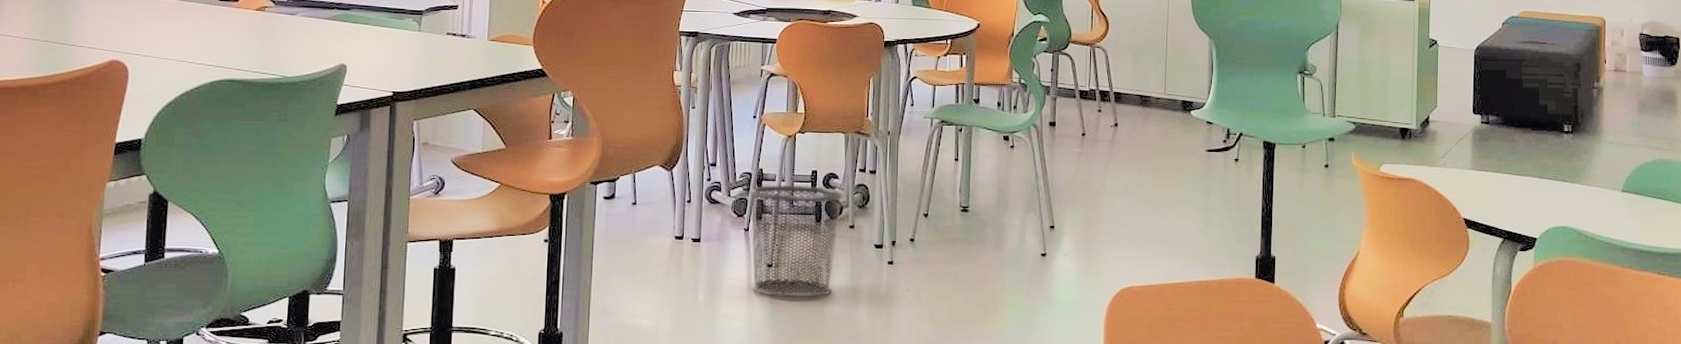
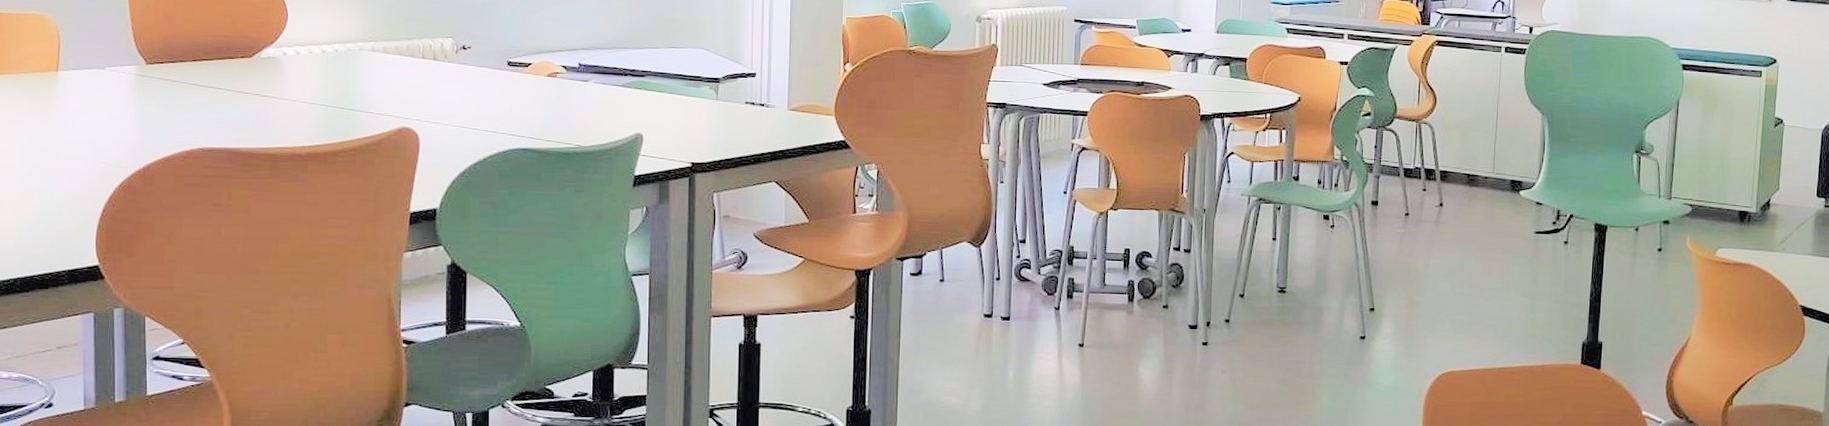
waste bin: present [750,184,843,298] -> none [1061,262,1157,378]

